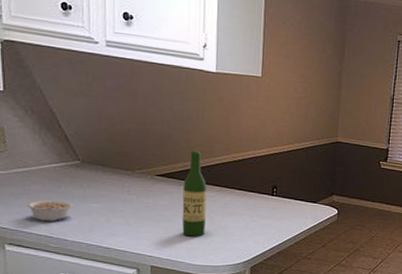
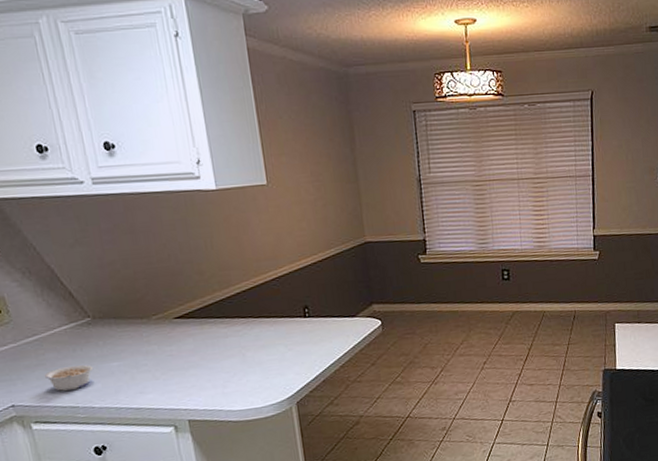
wine bottle: present [182,150,207,237] -> none [205,282,239,381]

